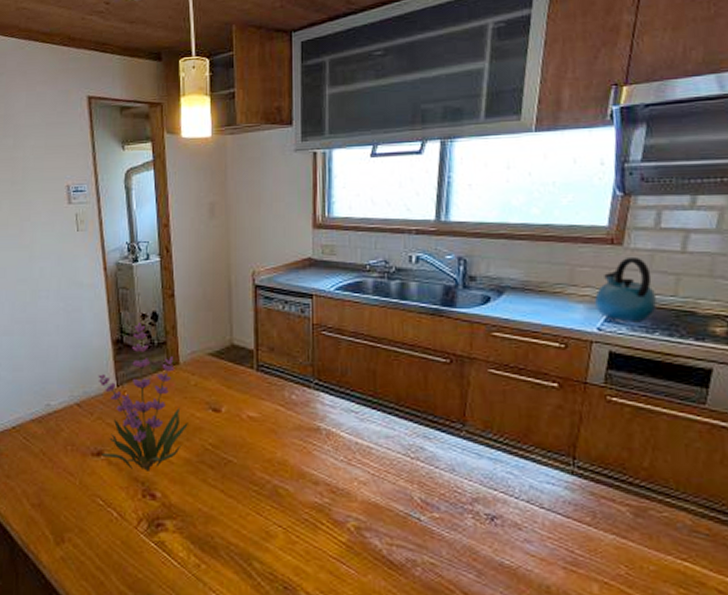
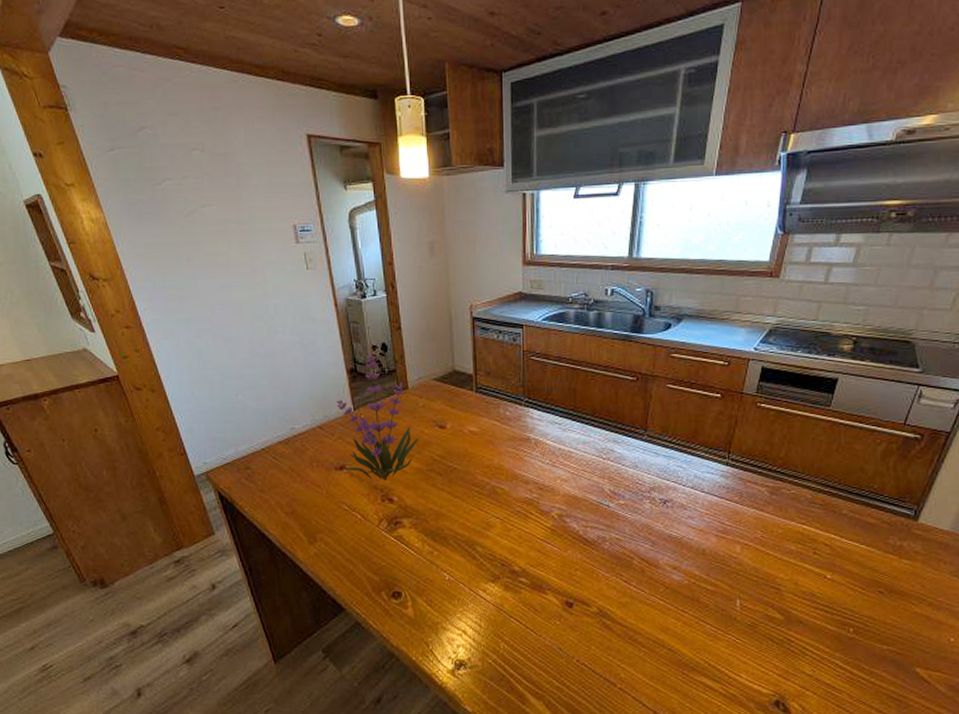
kettle: present [595,258,658,321] -> none [754,288,802,342]

